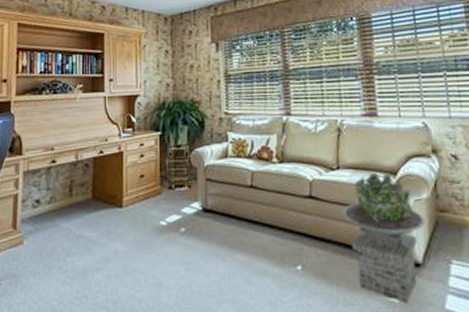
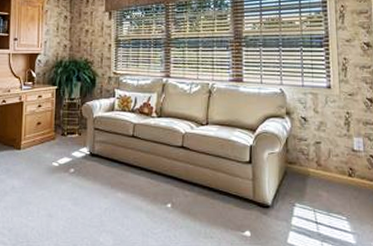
planter: present [342,172,425,304] -> none [208,128,276,238]

